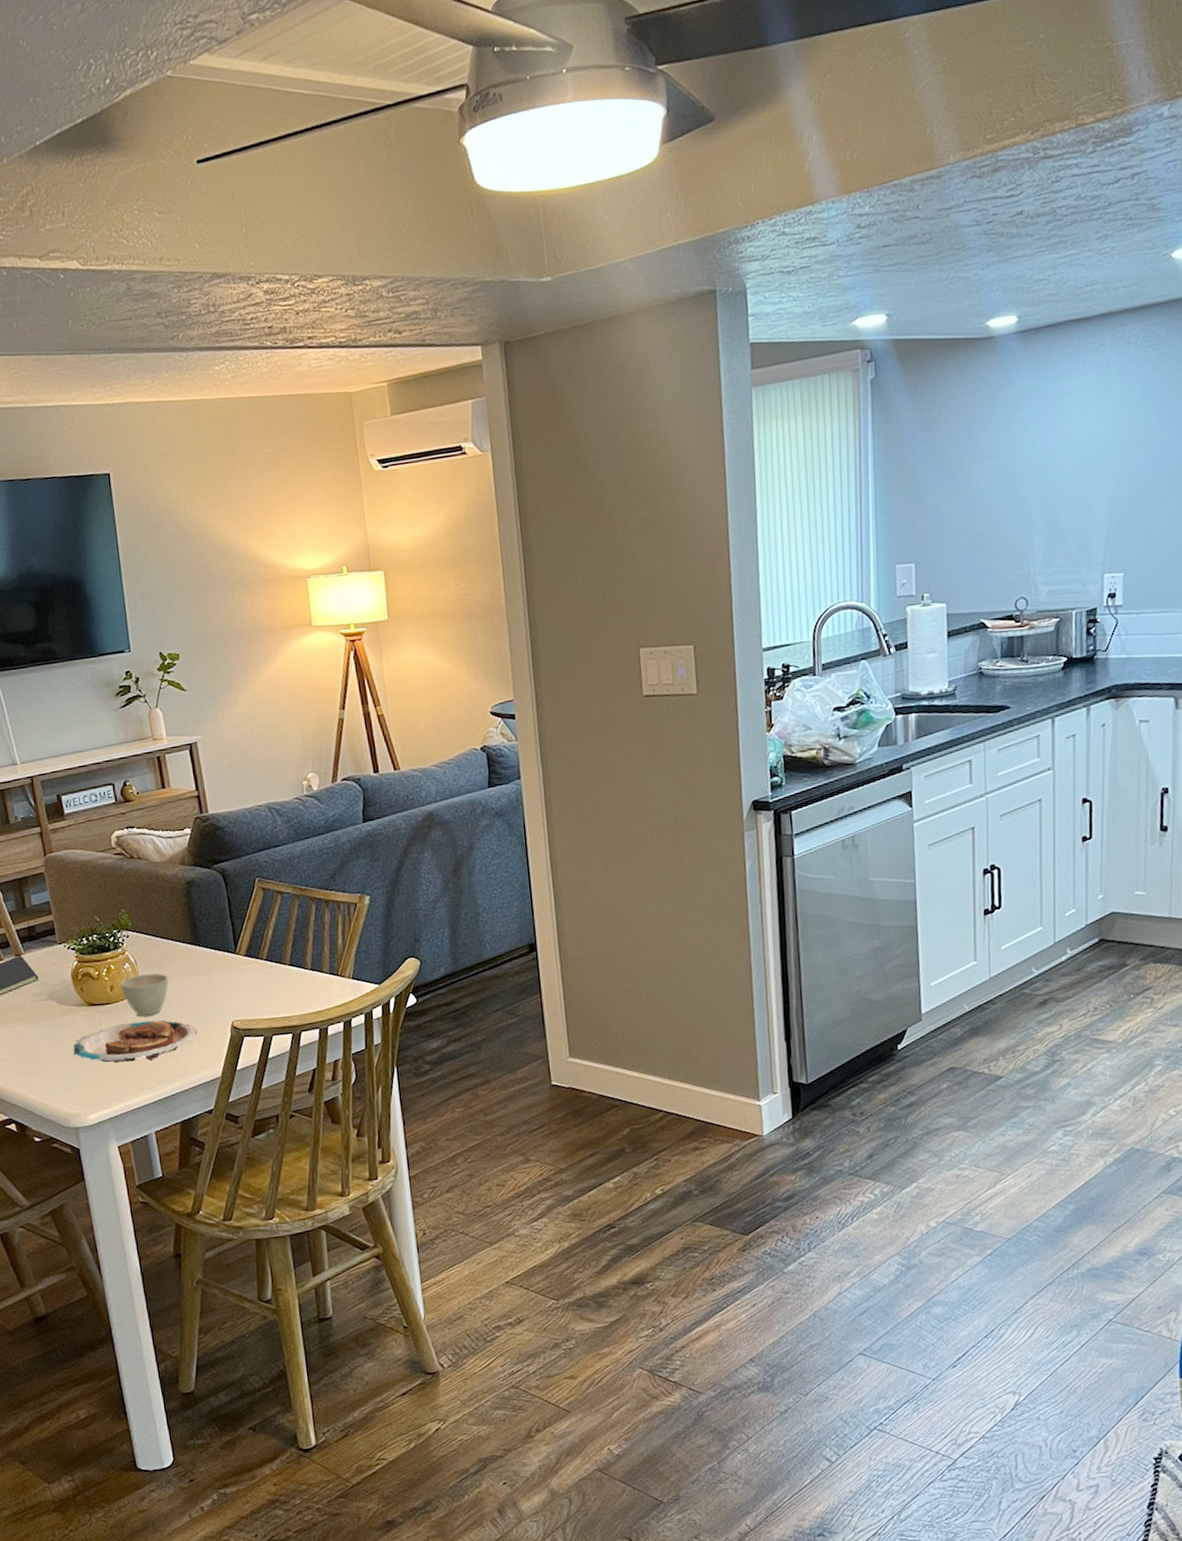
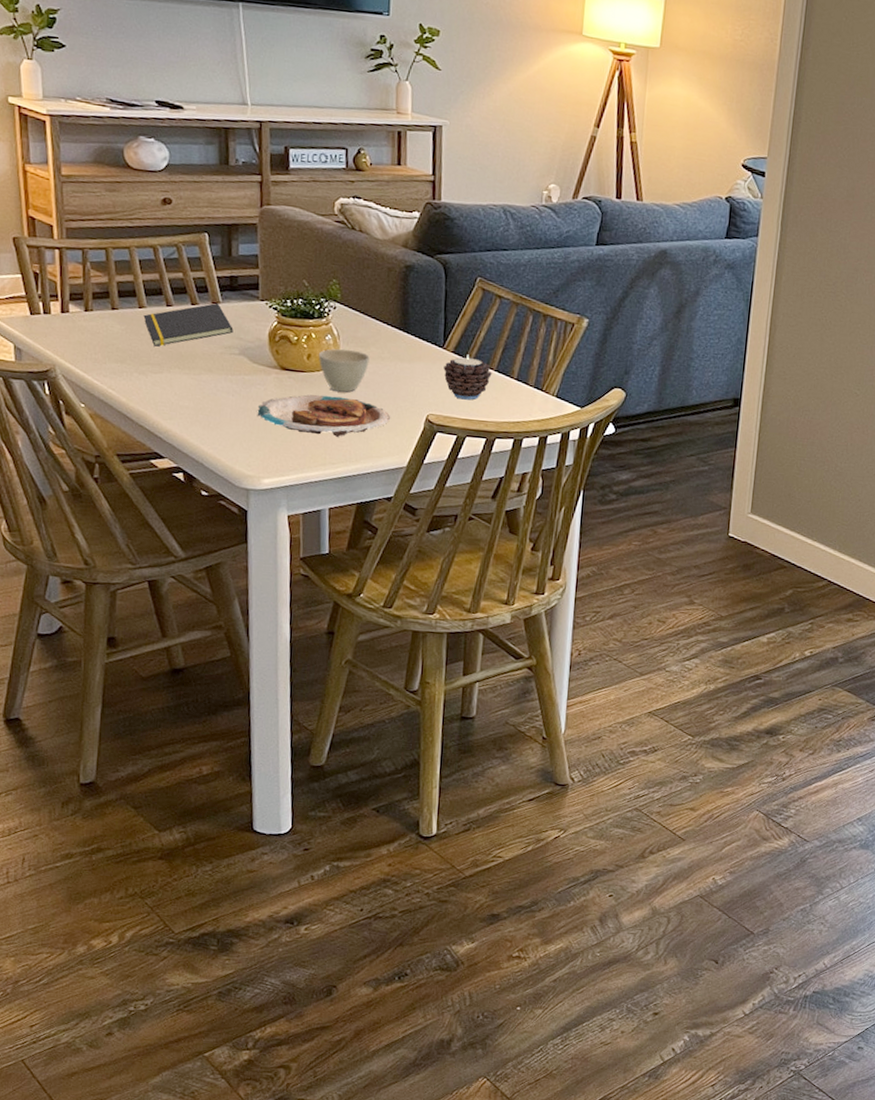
candle: none [239,955,287,1000] -> present [443,354,492,400]

